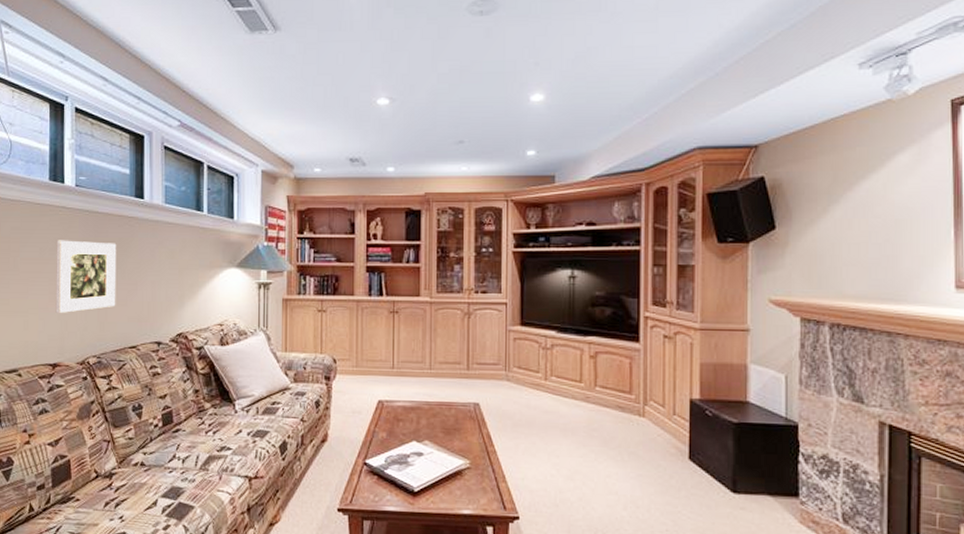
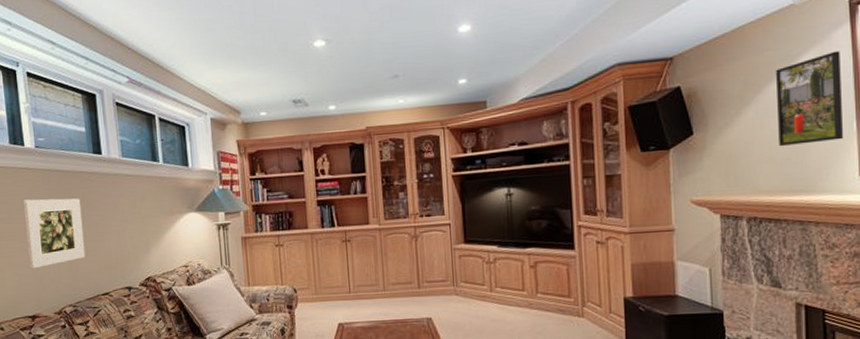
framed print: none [868,152,939,250] -> present [776,51,843,147]

